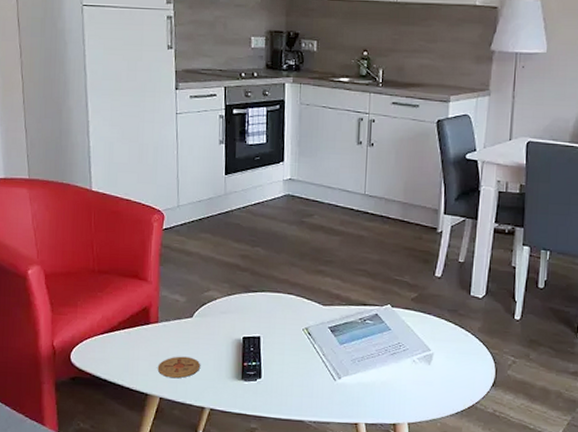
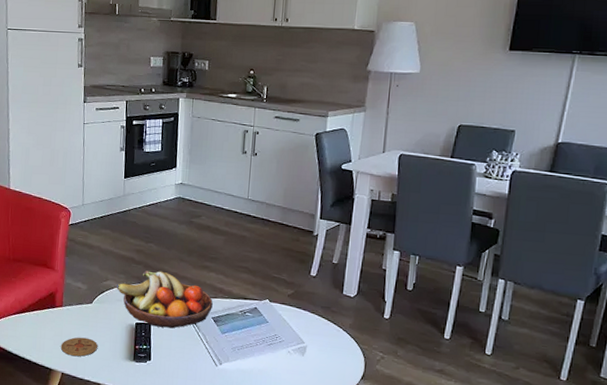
fruit bowl: none [219,278,329,342] -> present [116,270,213,329]

